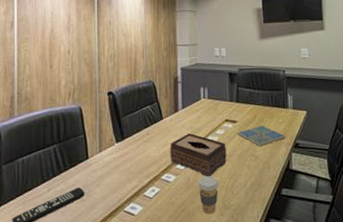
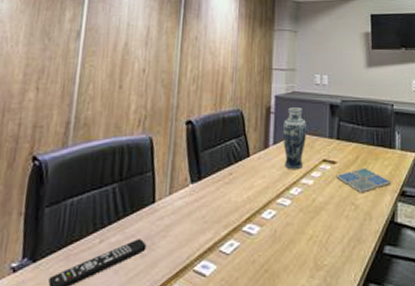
tissue box: present [170,133,227,178] -> none [255,174,322,230]
vase: none [189,77,211,129] -> present [282,107,308,170]
coffee cup: present [197,176,219,215] -> none [285,228,312,277]

